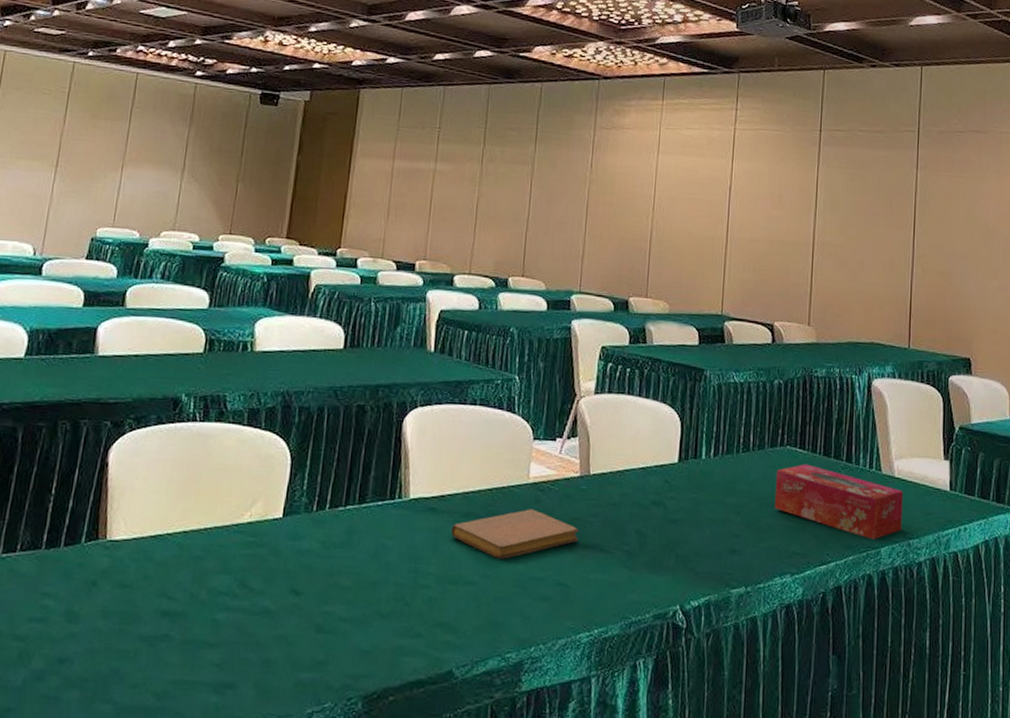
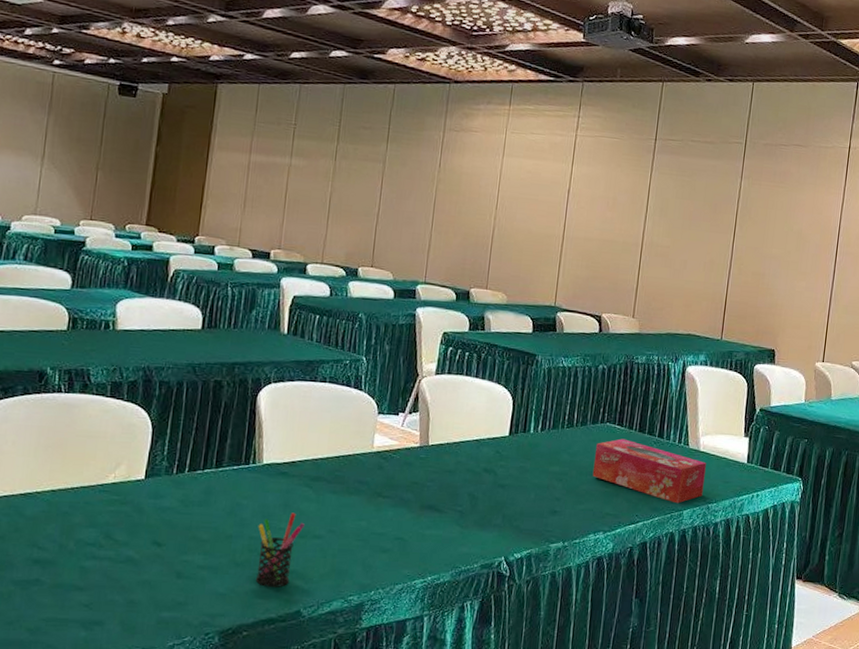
pen holder: none [403,554,456,643] -> present [256,512,305,587]
notebook: present [451,509,579,559] -> none [301,474,417,517]

